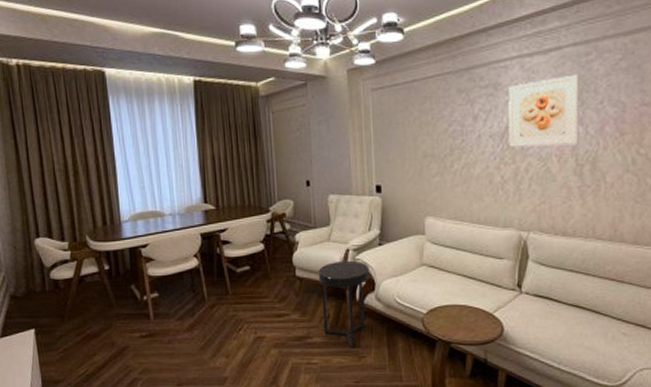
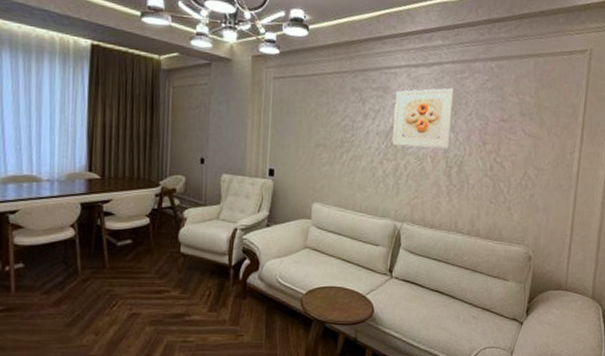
side table: present [318,260,370,348] -> none [203,239,256,326]

